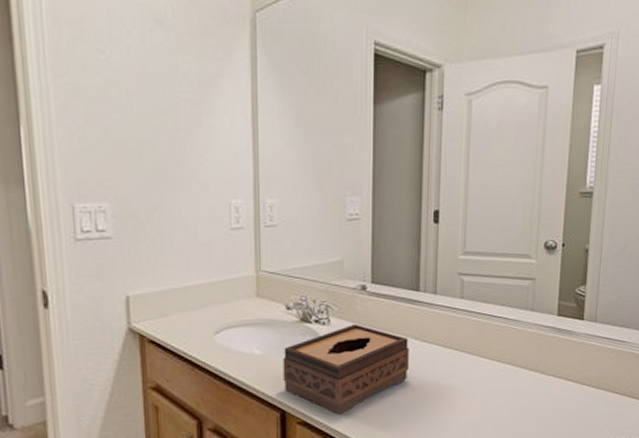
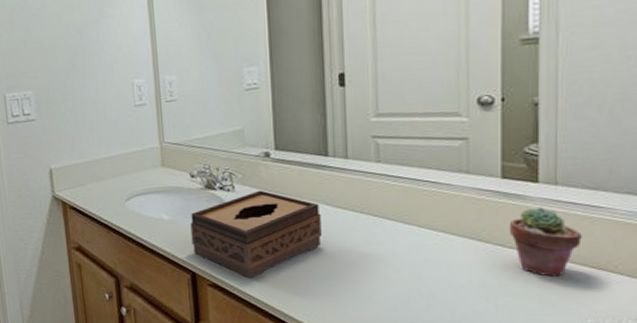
potted succulent: none [559,341,610,402] -> present [509,206,582,277]

